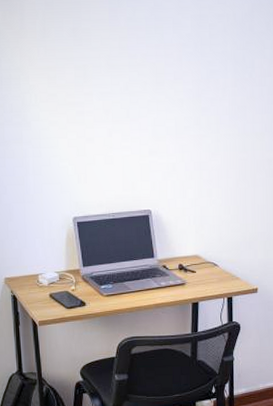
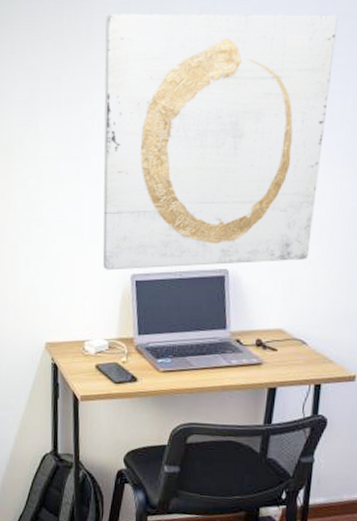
wall art: none [35,10,214,215] -> present [102,12,338,270]

